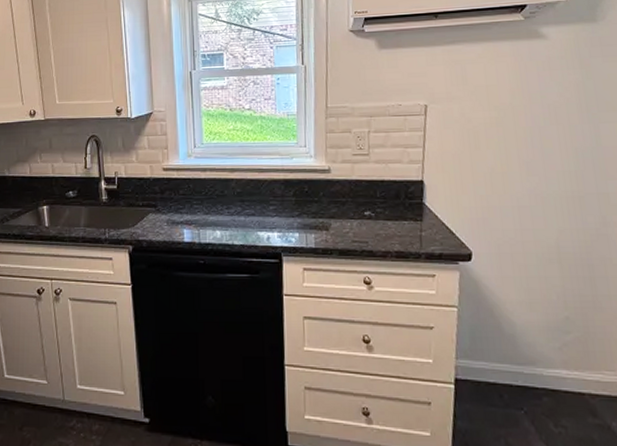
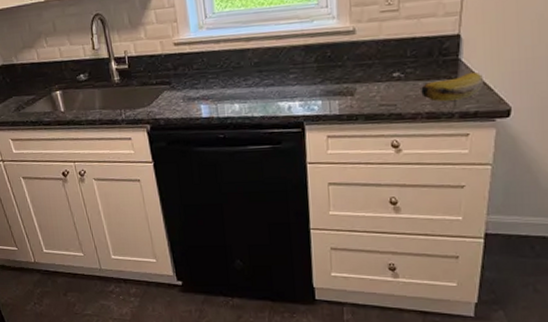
banana: none [390,215,446,241] -> present [421,72,483,102]

